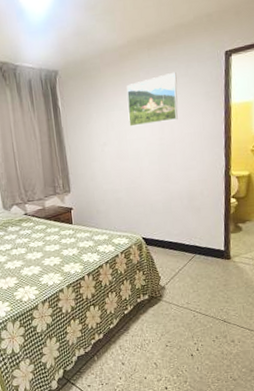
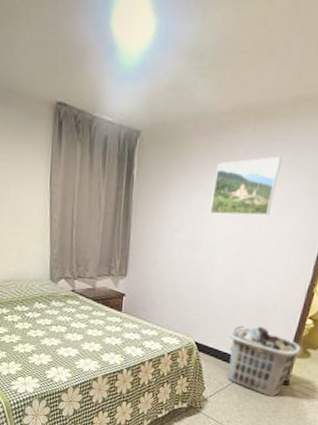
clothes hamper: none [170,213,233,273] -> present [227,325,301,397]

